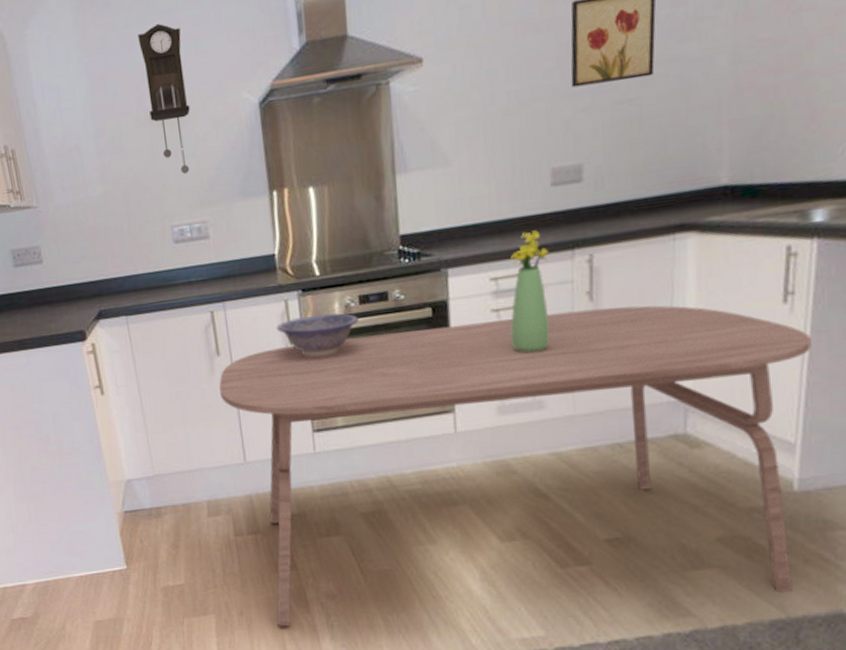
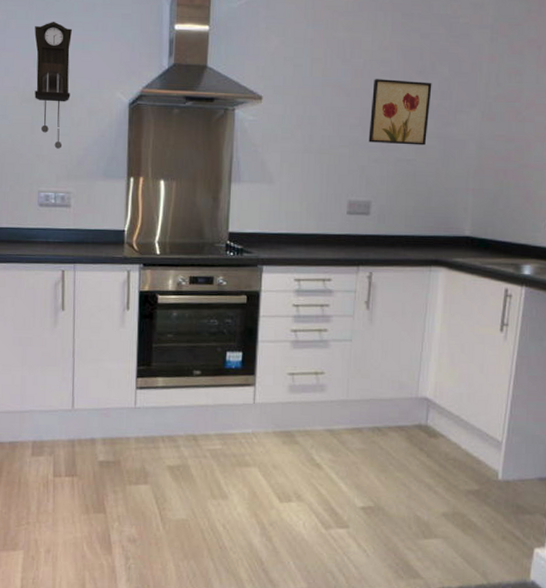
dining table: present [219,305,811,627] -> none [59,310,517,567]
decorative bowl: present [276,313,359,357] -> none [117,287,187,324]
bouquet: present [510,230,550,353] -> none [305,246,341,345]

